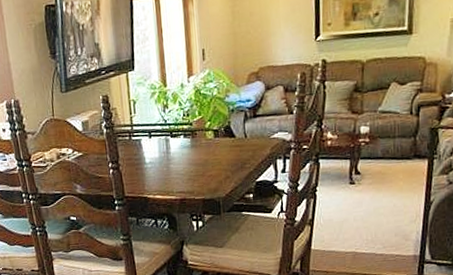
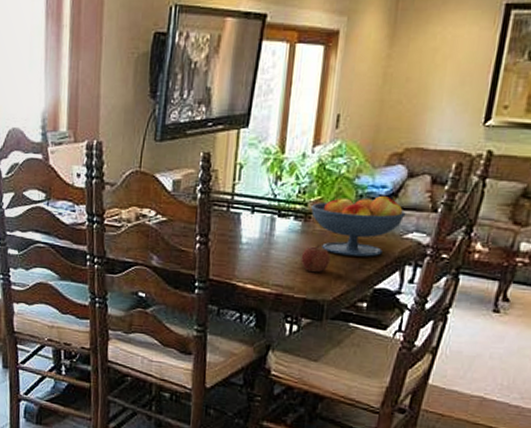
fruit bowl: none [195,107,270,160] -> present [310,195,406,257]
apple: none [195,155,218,178] -> present [301,246,330,273]

